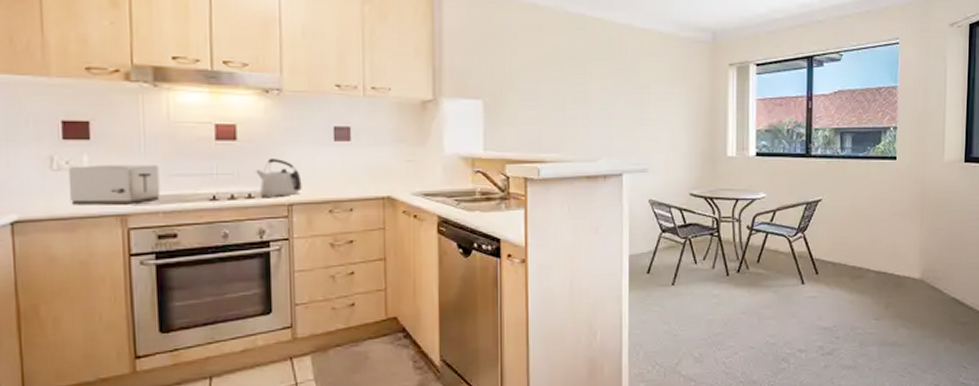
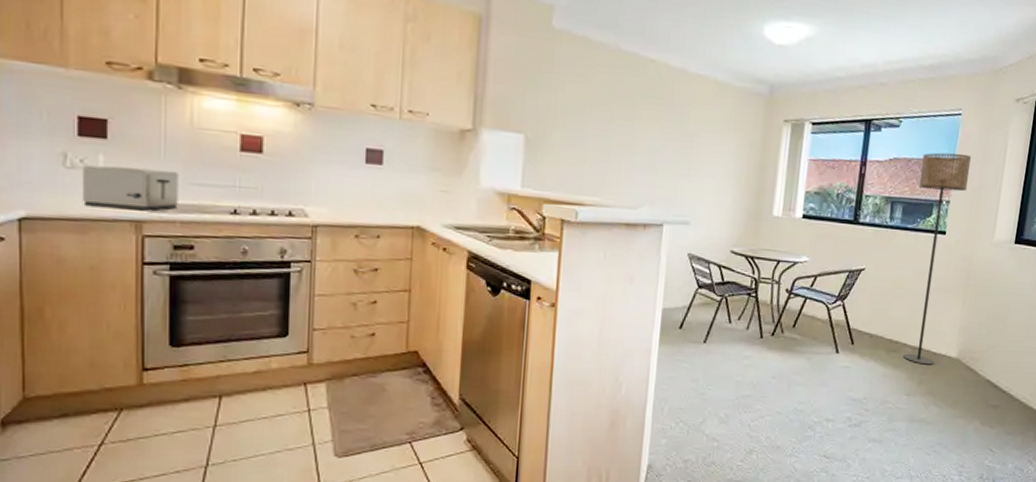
kettle: present [256,157,302,197] -> none [281,175,329,216]
floor lamp: none [865,81,914,288] -> present [903,152,972,365]

